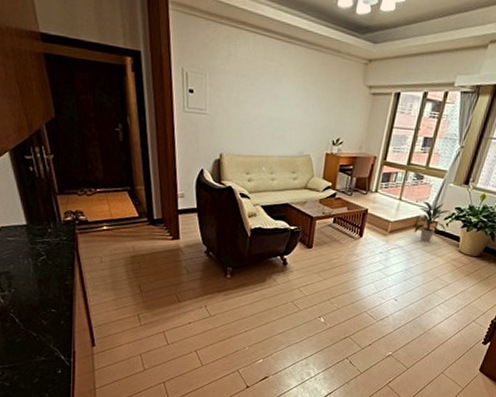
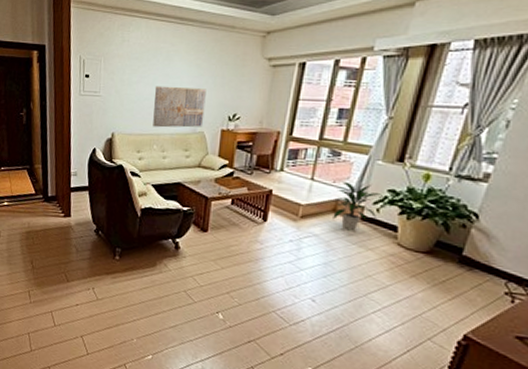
wall art: none [261,106,313,151] -> present [153,85,206,128]

